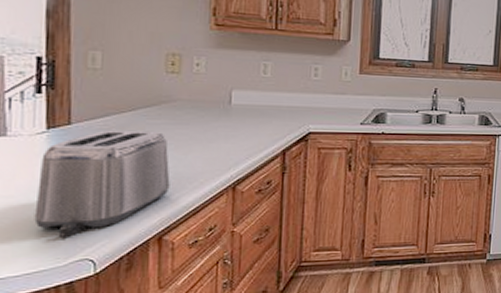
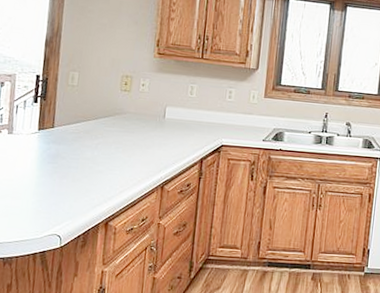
toaster: present [34,130,170,237] -> none [24,133,118,215]

